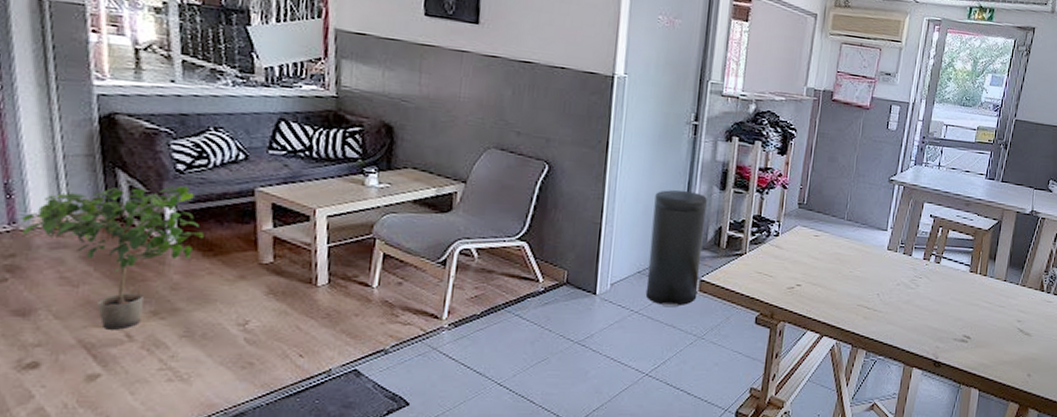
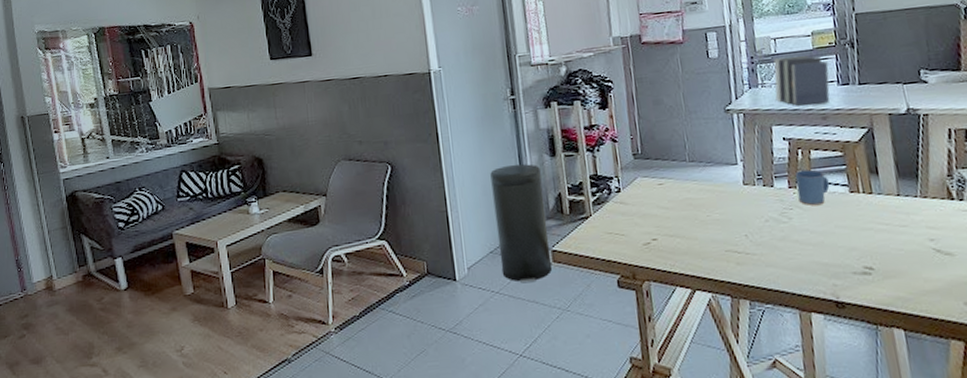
potted plant: present [21,186,204,330] -> none [29,240,143,367]
mug: none [929,246,957,279] -> present [795,169,830,206]
books: none [933,143,983,193] -> present [773,56,830,106]

